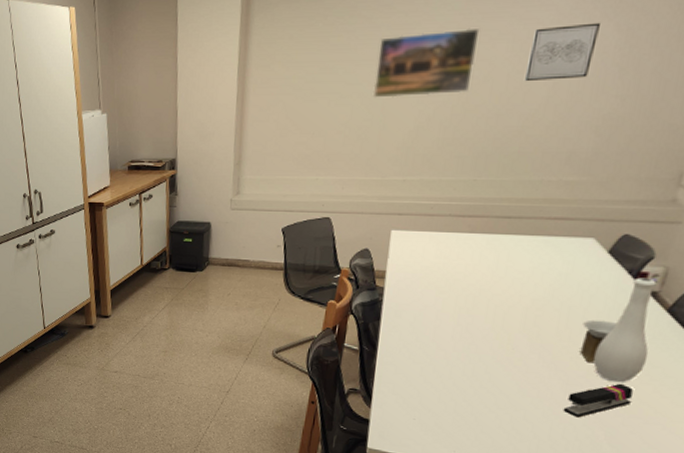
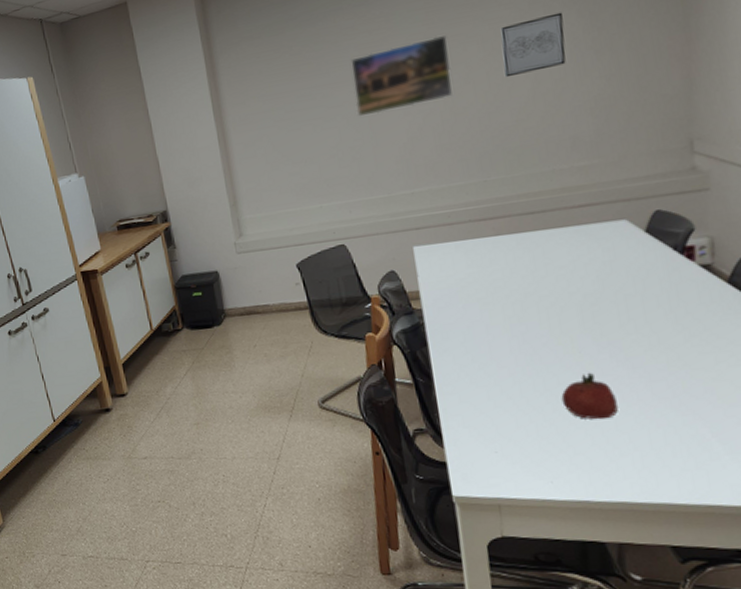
fruit: none [483,367,533,409] -> present [561,372,618,420]
stapler: present [563,383,633,418] -> none [655,369,726,417]
vase: present [579,277,657,383] -> none [645,251,727,371]

